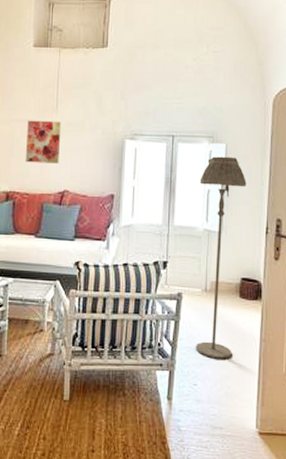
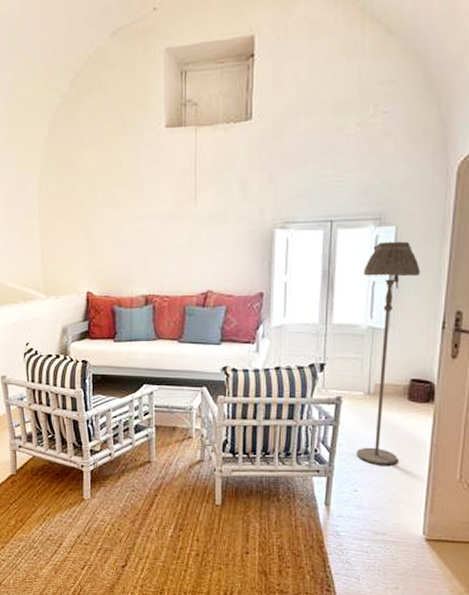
wall art: present [25,120,62,164] -> none [163,213,202,262]

